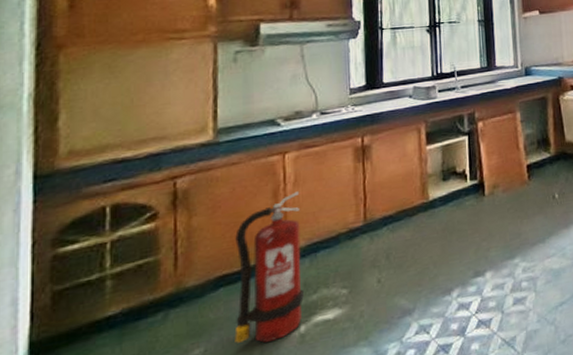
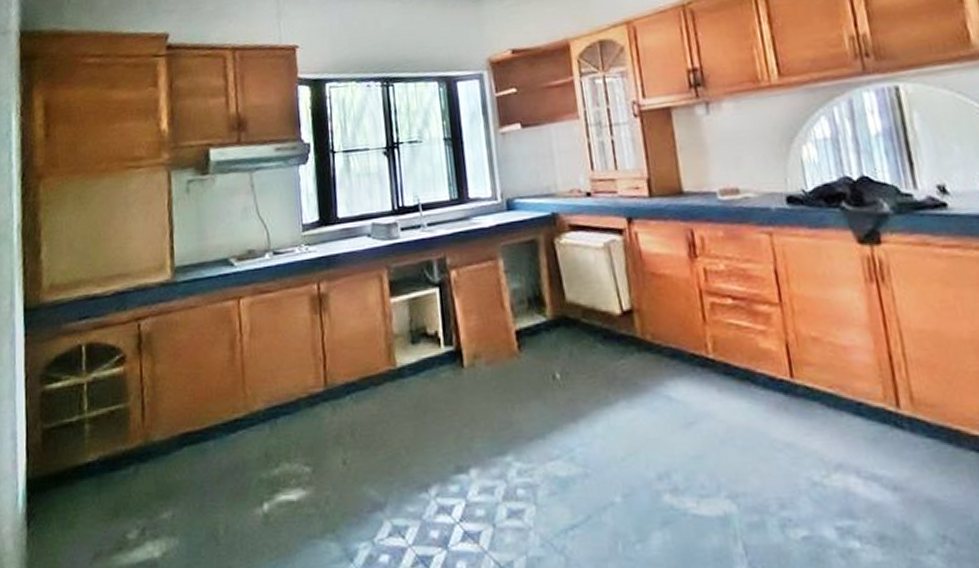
fire extinguisher: present [234,191,304,344] -> none [196,344,266,518]

